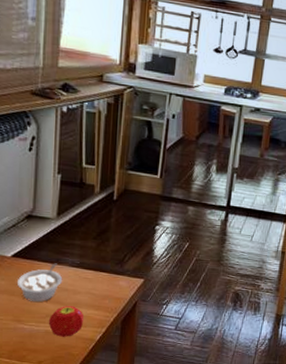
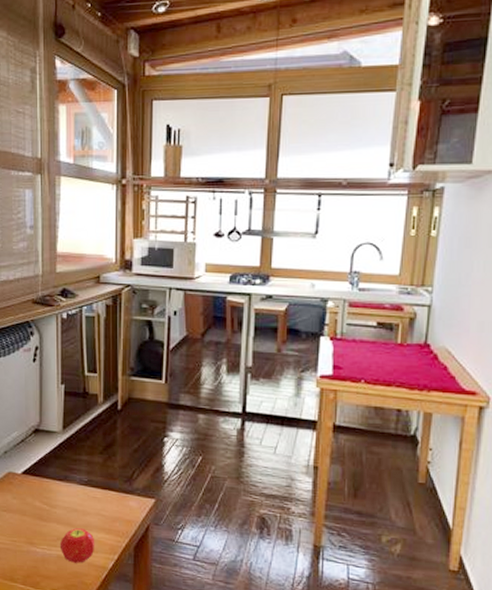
legume: present [16,263,63,303] -> none [27,480,72,524]

